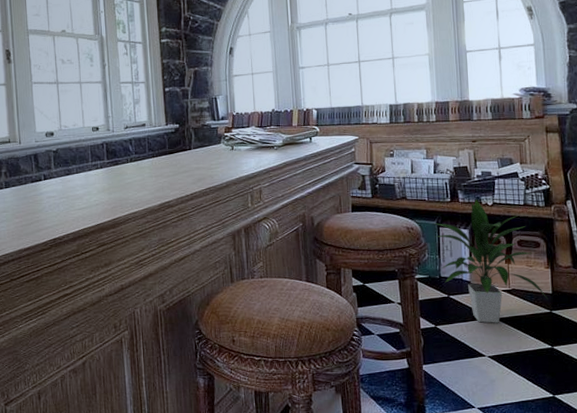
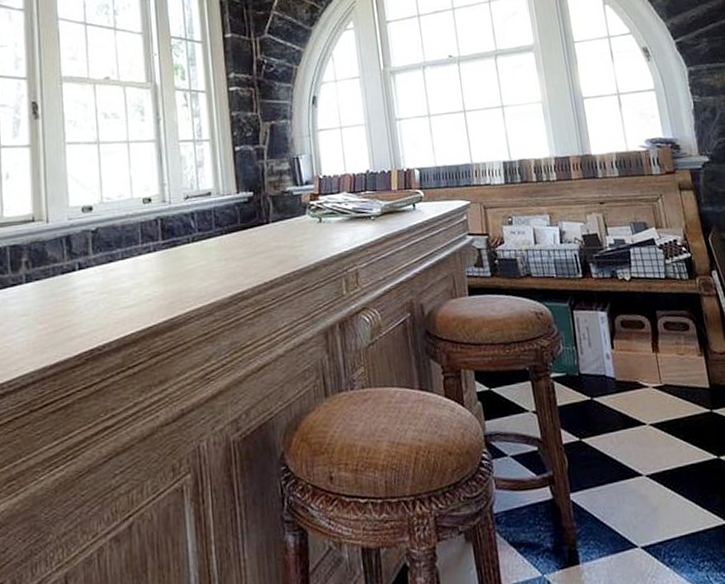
indoor plant: present [433,199,547,323] -> none [565,273,705,431]

